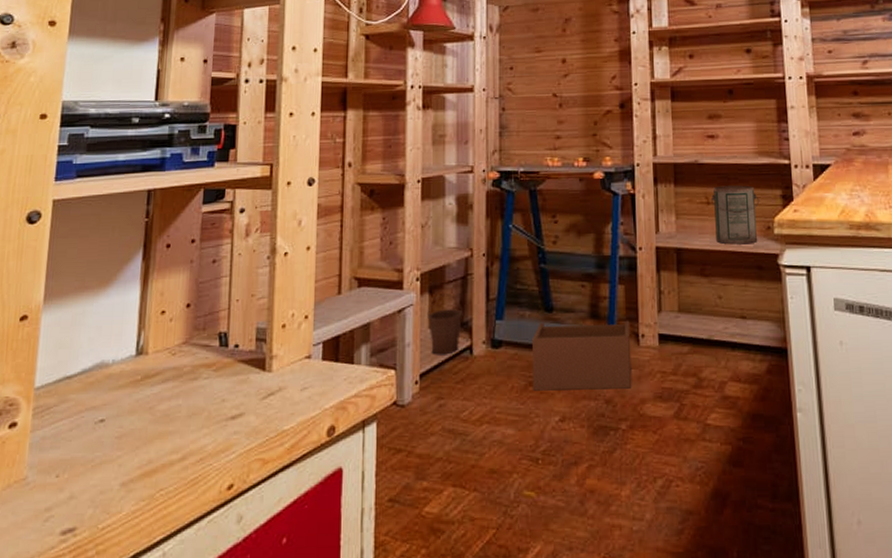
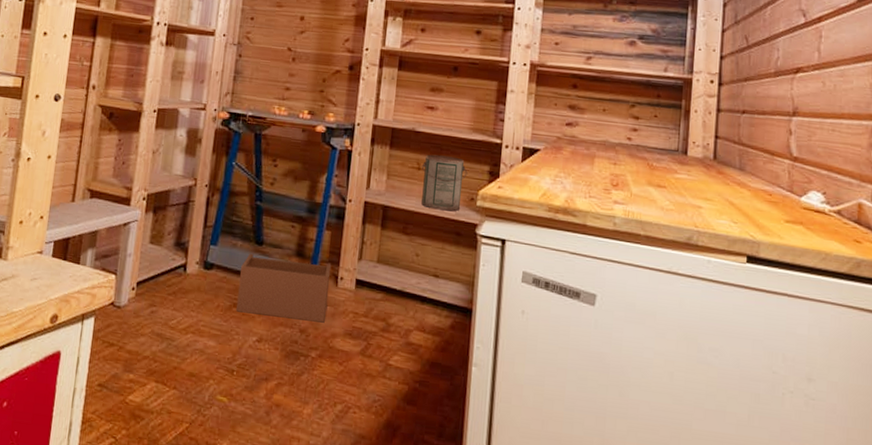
bucket: present [427,294,463,355] -> none [149,215,182,269]

